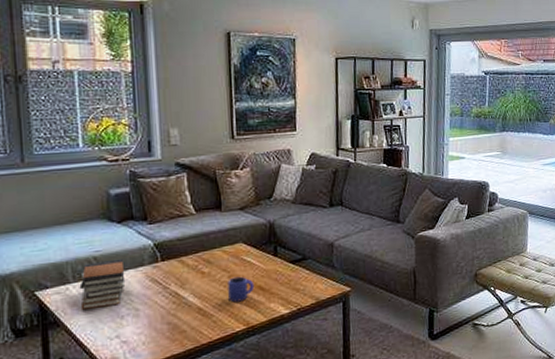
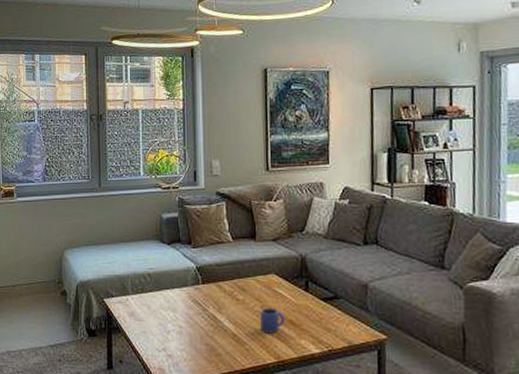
book stack: present [79,258,126,310] -> none [136,277,172,320]

